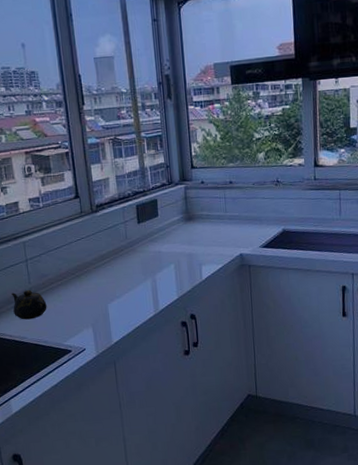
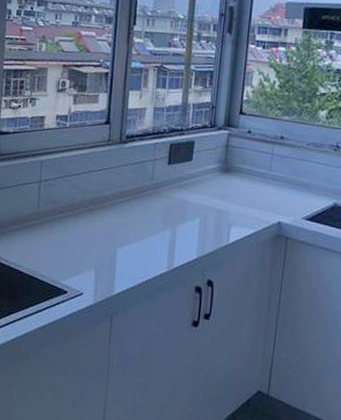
teapot: present [11,289,47,320] -> none [15,213,52,248]

